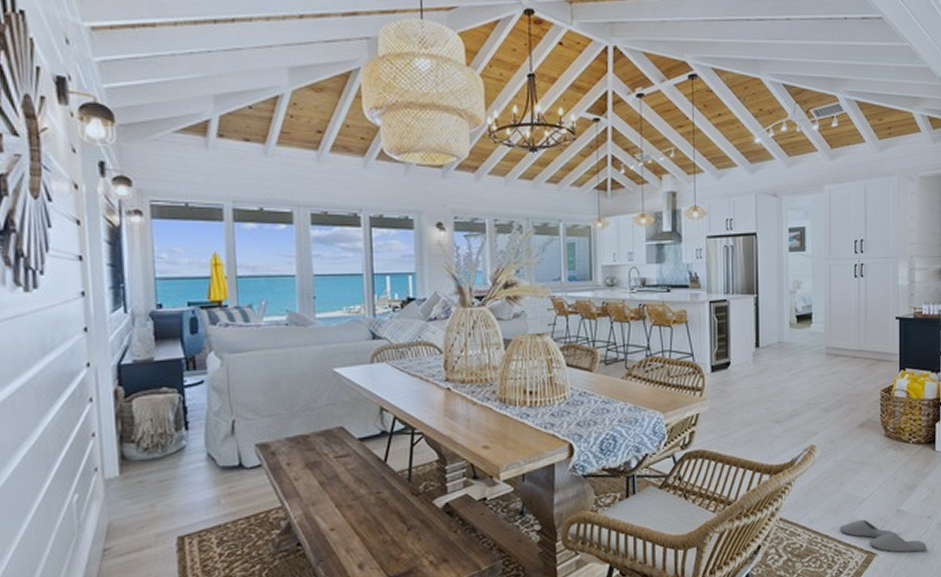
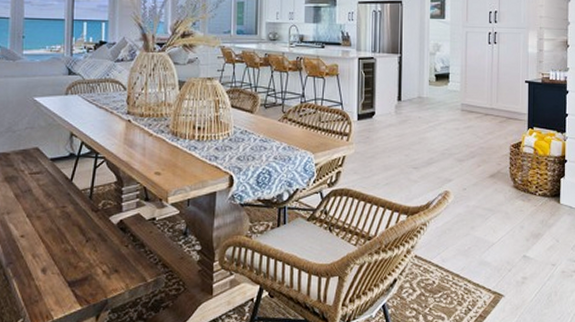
slippers: present [839,520,927,553] -> none [469,263,551,296]

